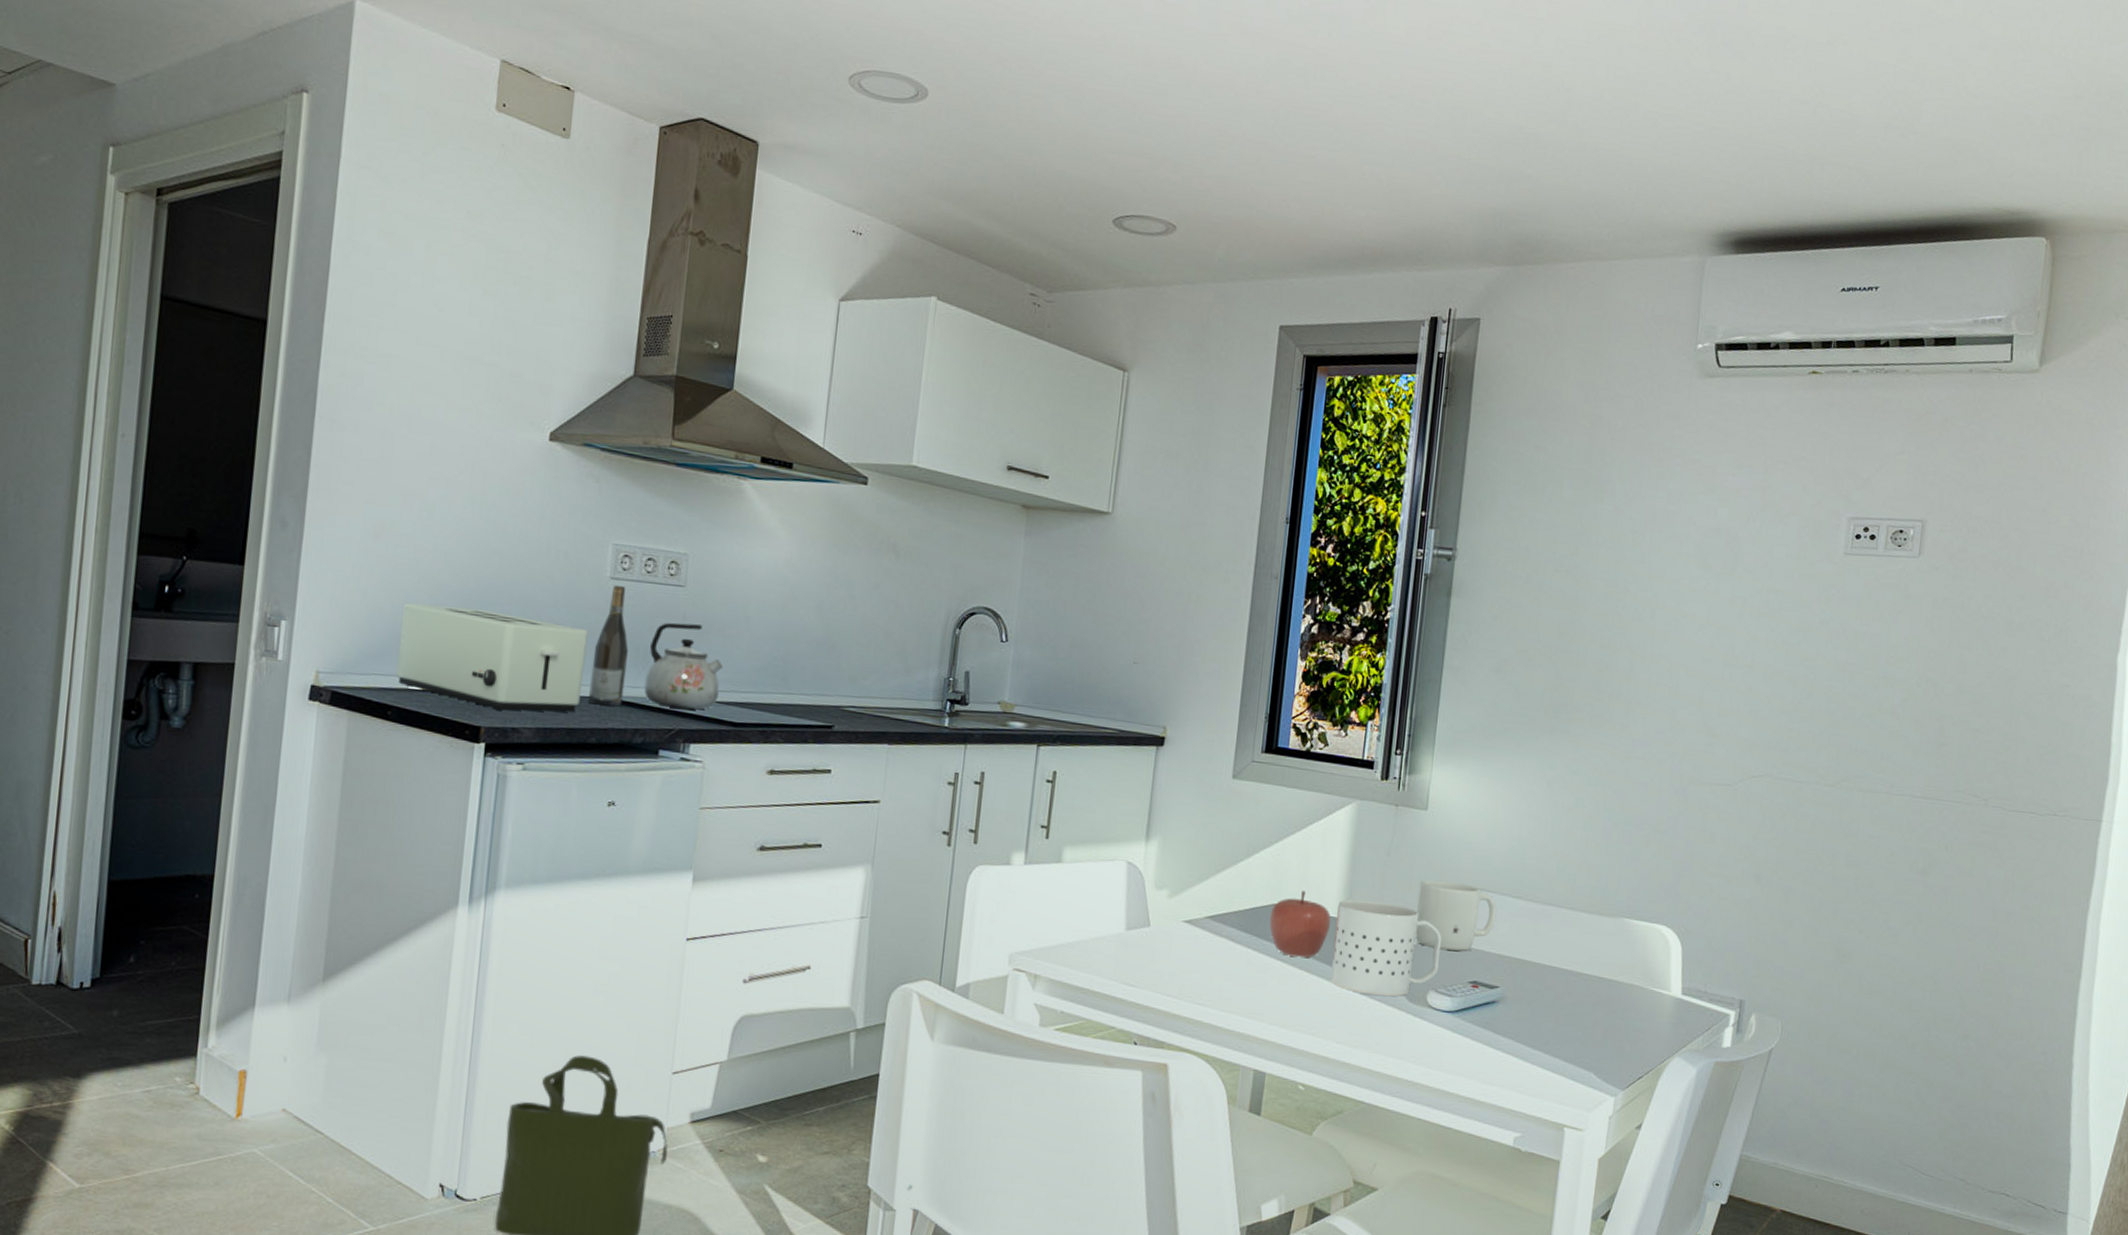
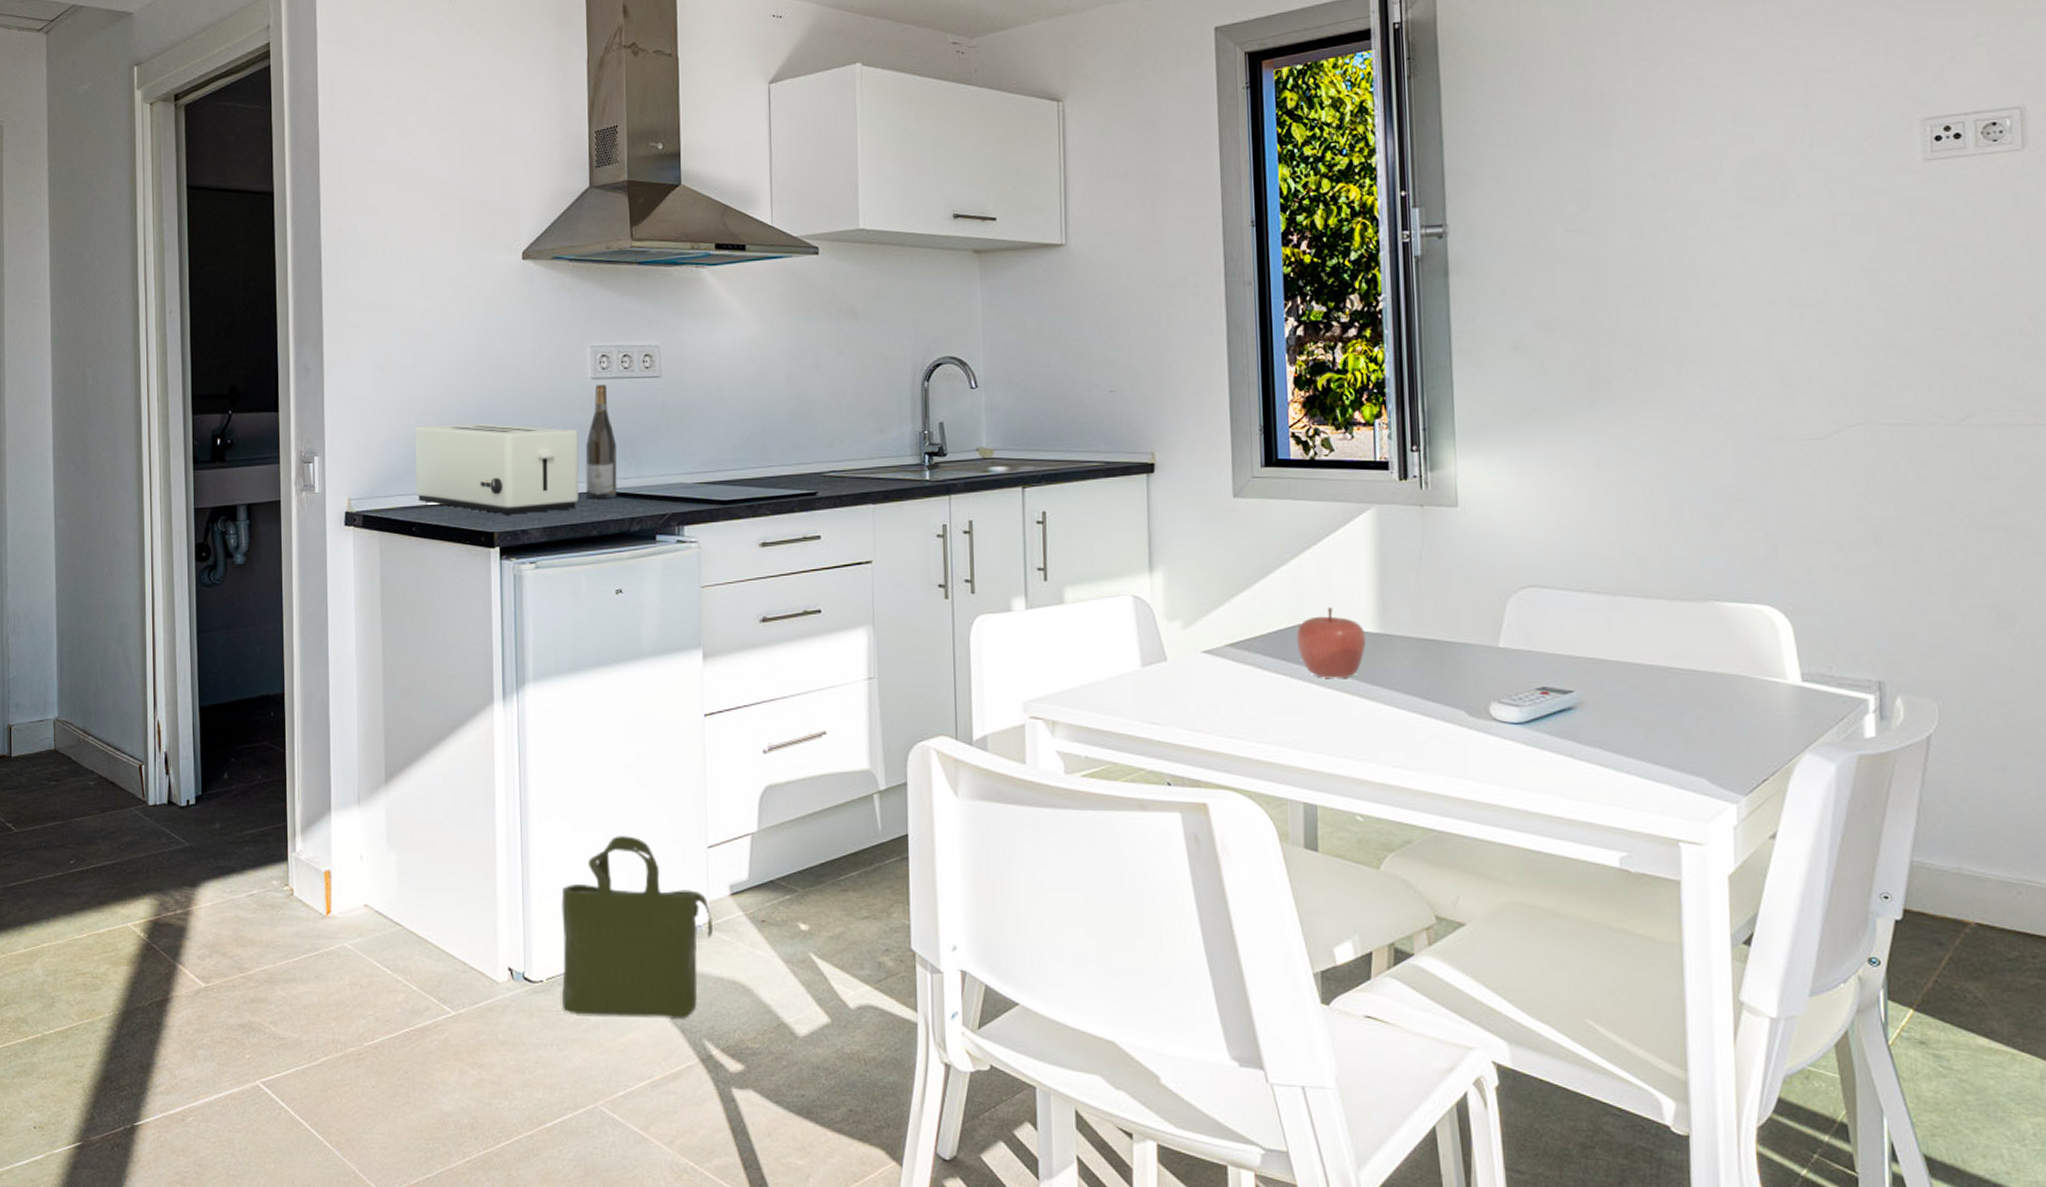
kettle: present [643,622,724,710] -> none [634,411,706,493]
mug: present [1331,899,1442,997] -> none [1371,610,1499,713]
mug: present [1415,879,1497,952] -> none [1460,581,1558,657]

